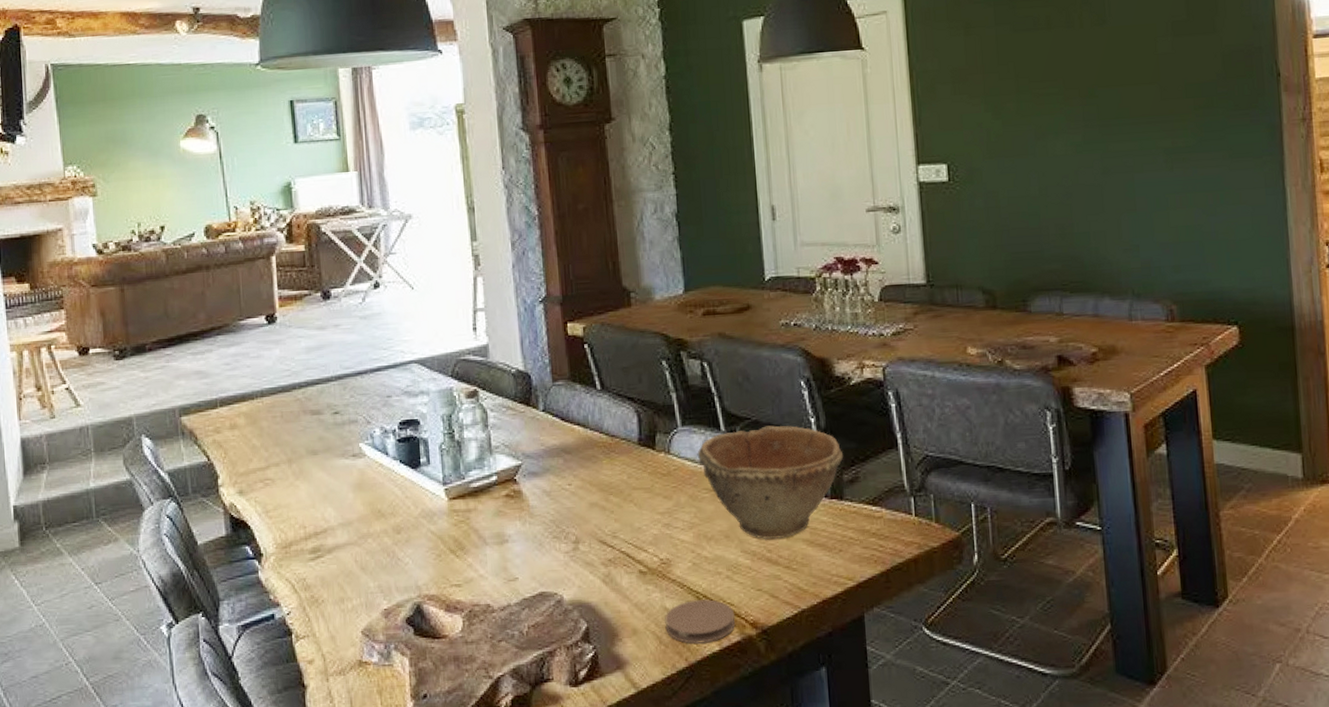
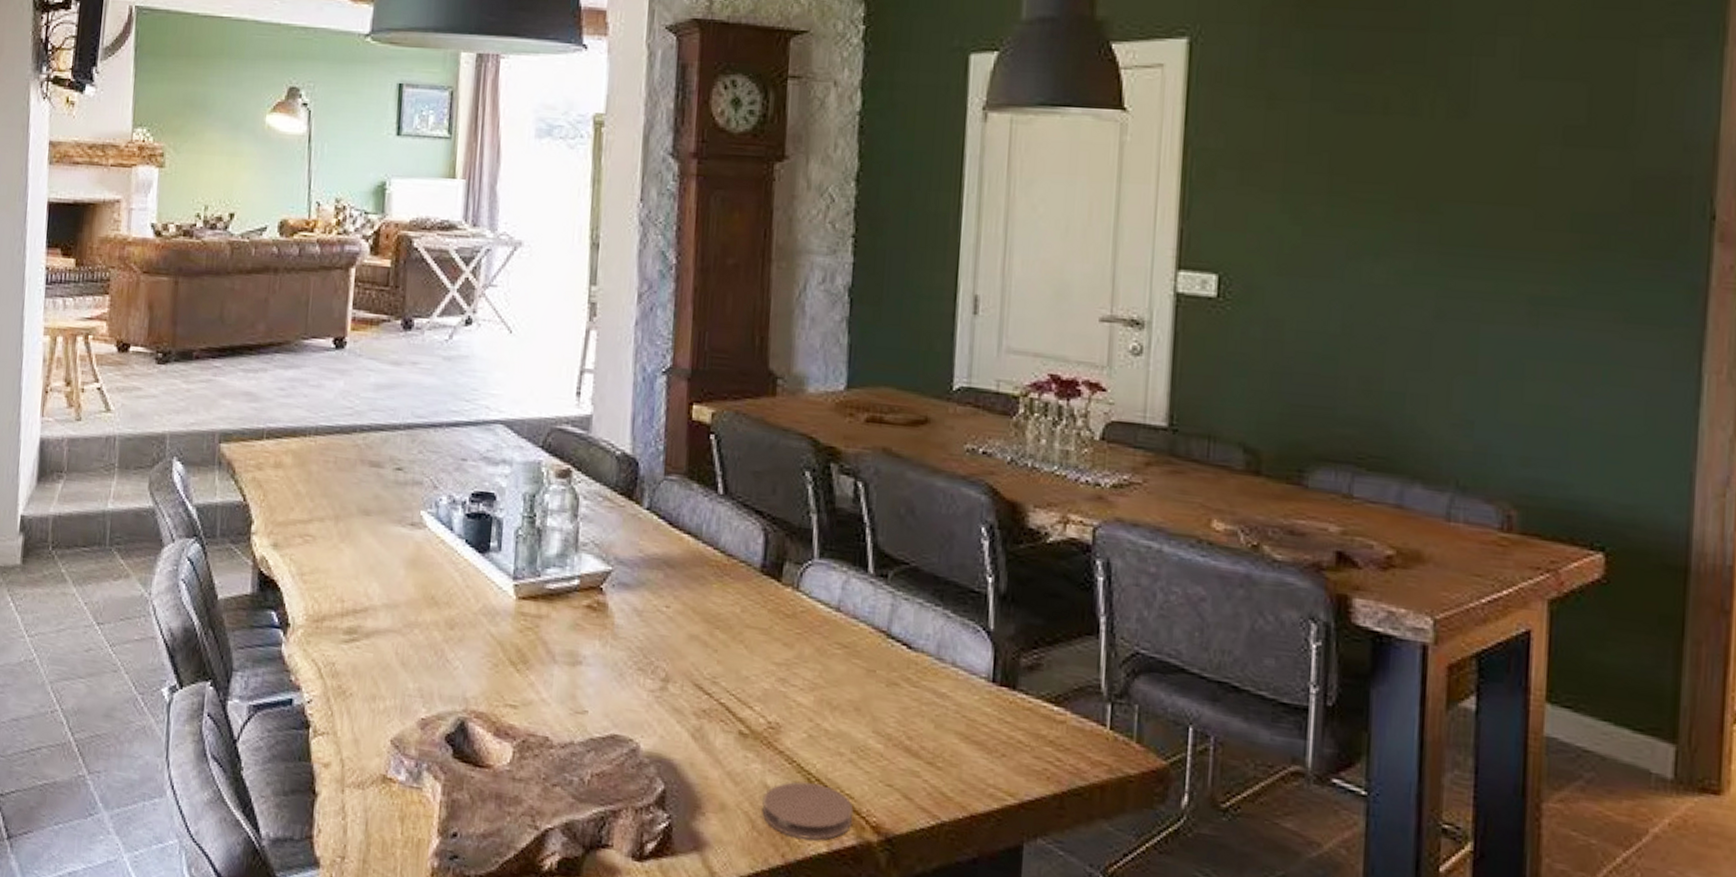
bowl: present [697,425,844,540] -> none [833,576,1025,725]

